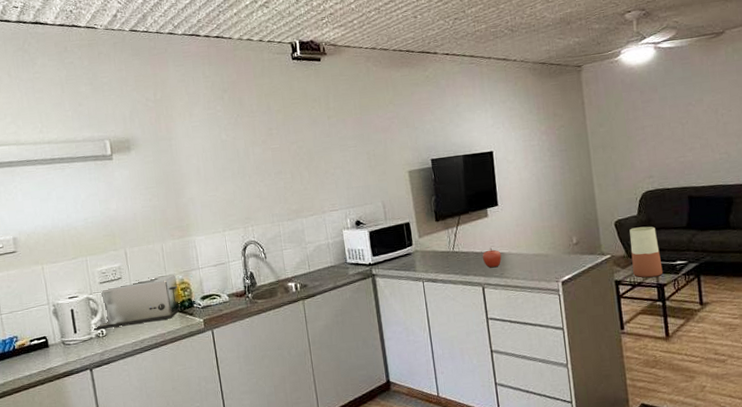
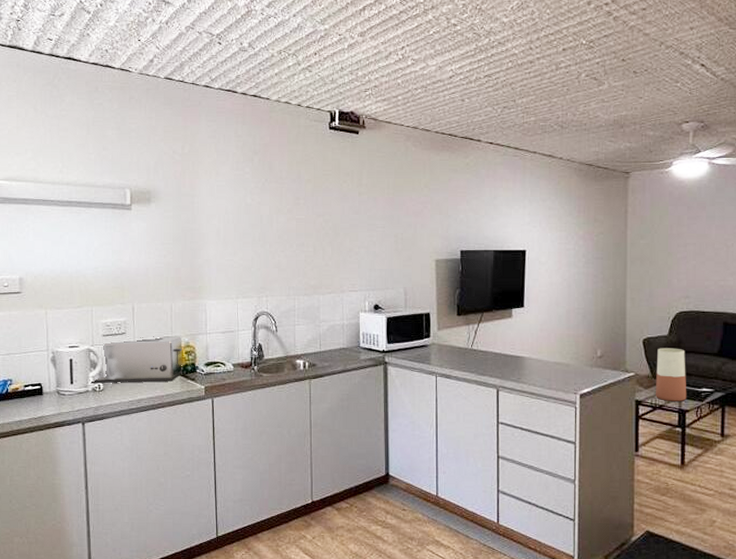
fruit: present [483,247,502,268] -> none [501,350,521,371]

